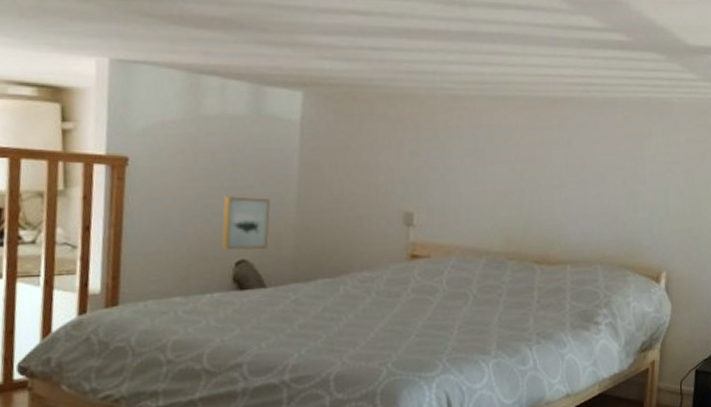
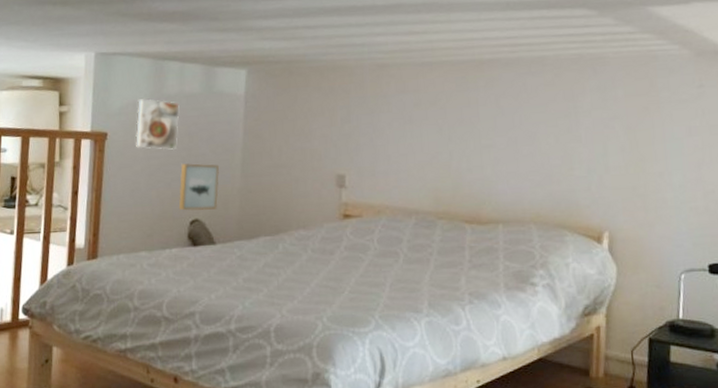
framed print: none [165,118,222,181] -> present [135,99,180,151]

